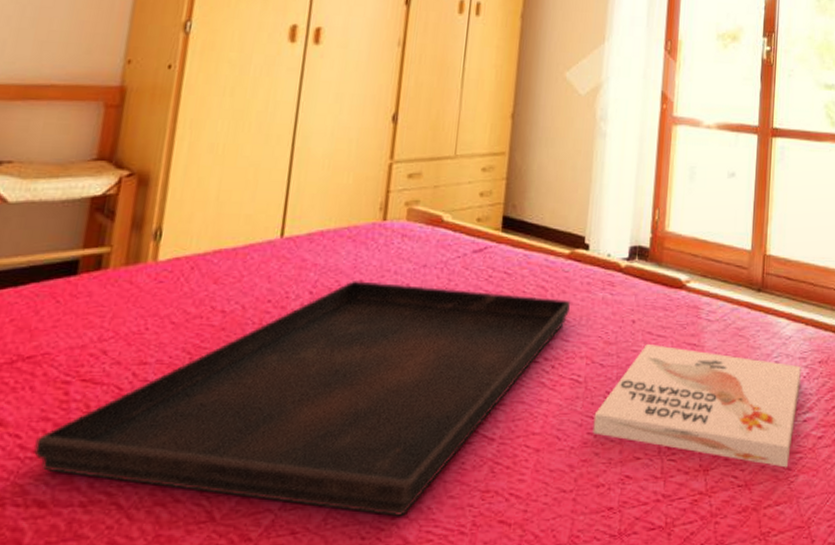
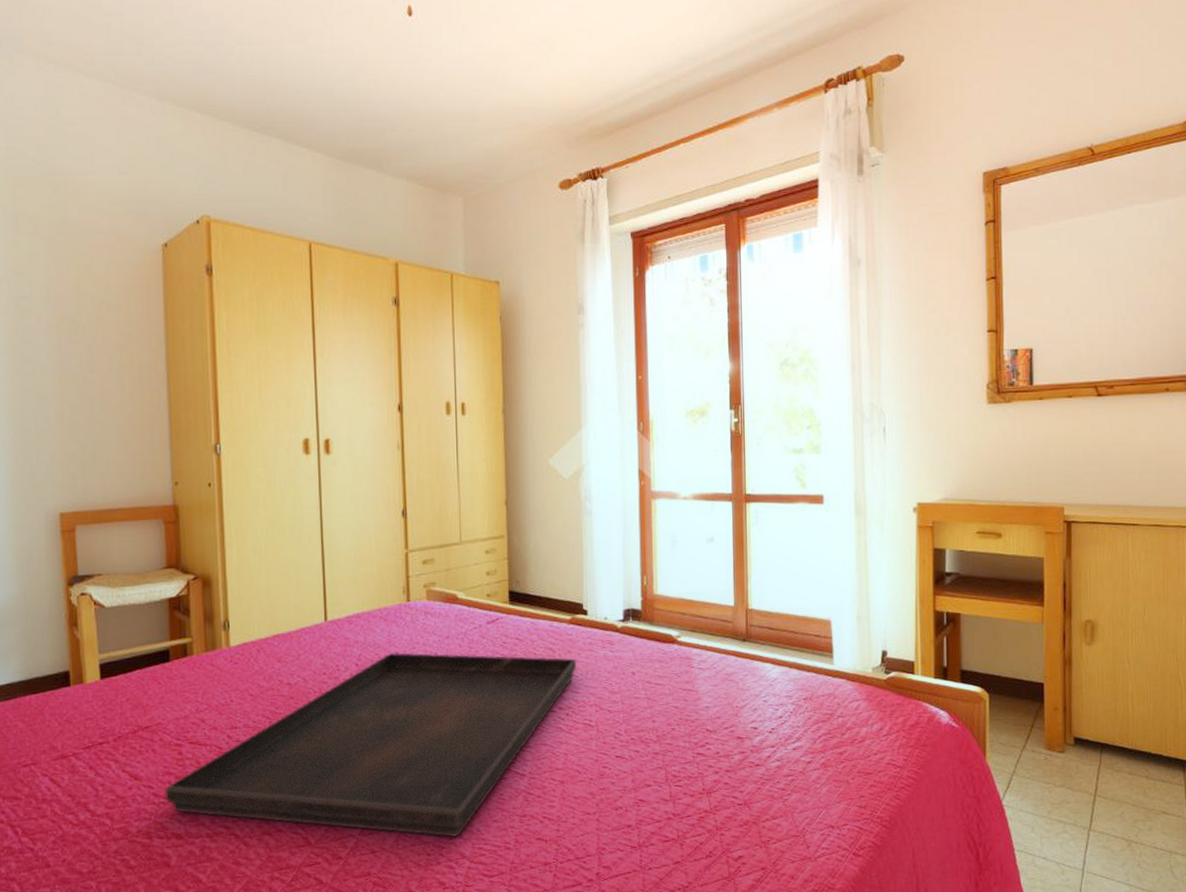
book: present [593,344,801,468] -> none [607,691,788,789]

